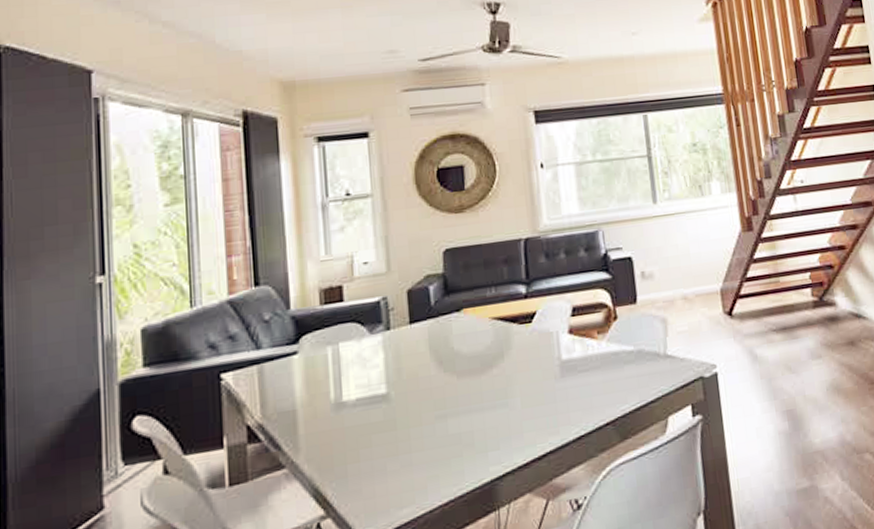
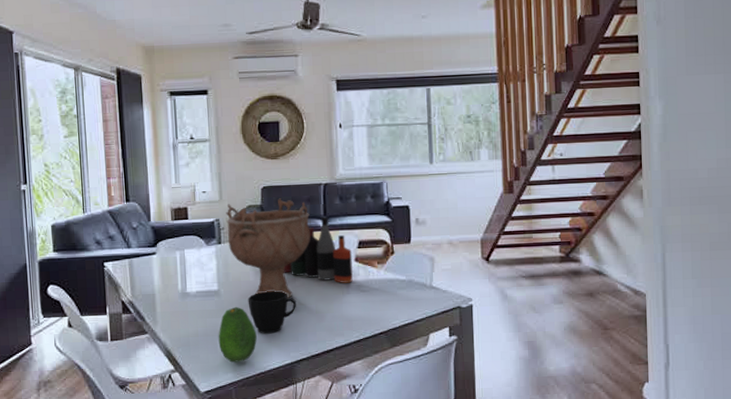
fruit: none [388,412,443,493] -> present [218,306,257,363]
decorative bowl: none [396,262,511,393] -> present [226,198,311,298]
cup: none [428,384,496,446] -> present [248,291,297,334]
bottle collection: none [476,272,568,365] -> present [284,207,353,283]

